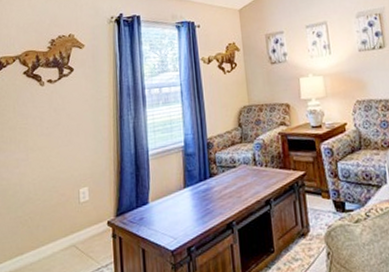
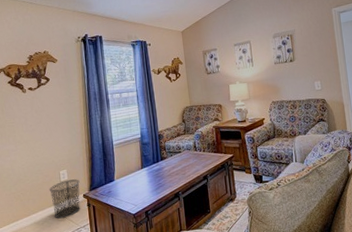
waste bin: none [64,200,104,254] -> present [49,179,81,219]

